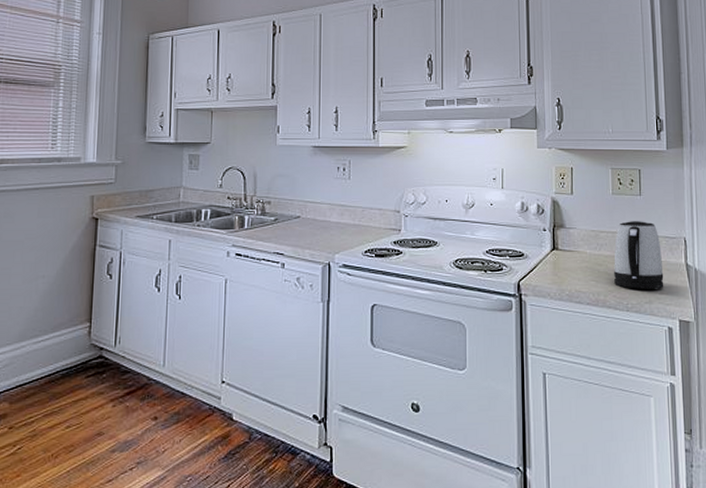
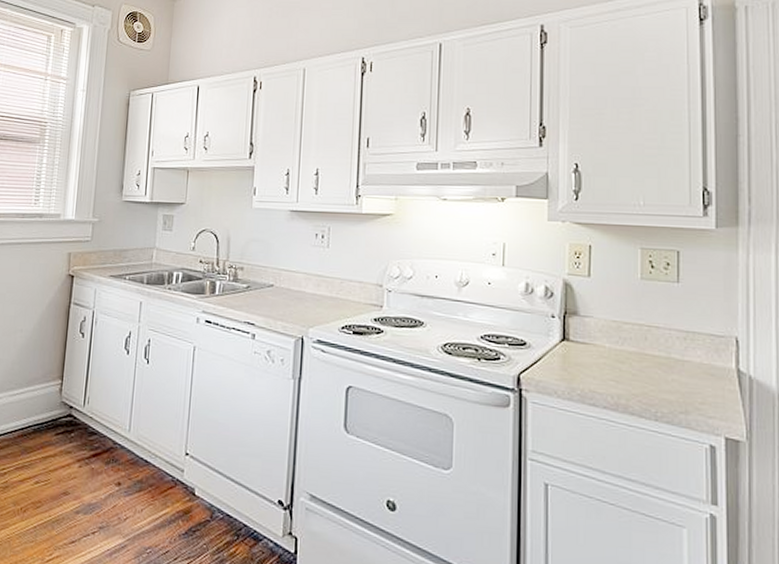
kettle: present [614,220,664,289] -> none [640,311,706,398]

